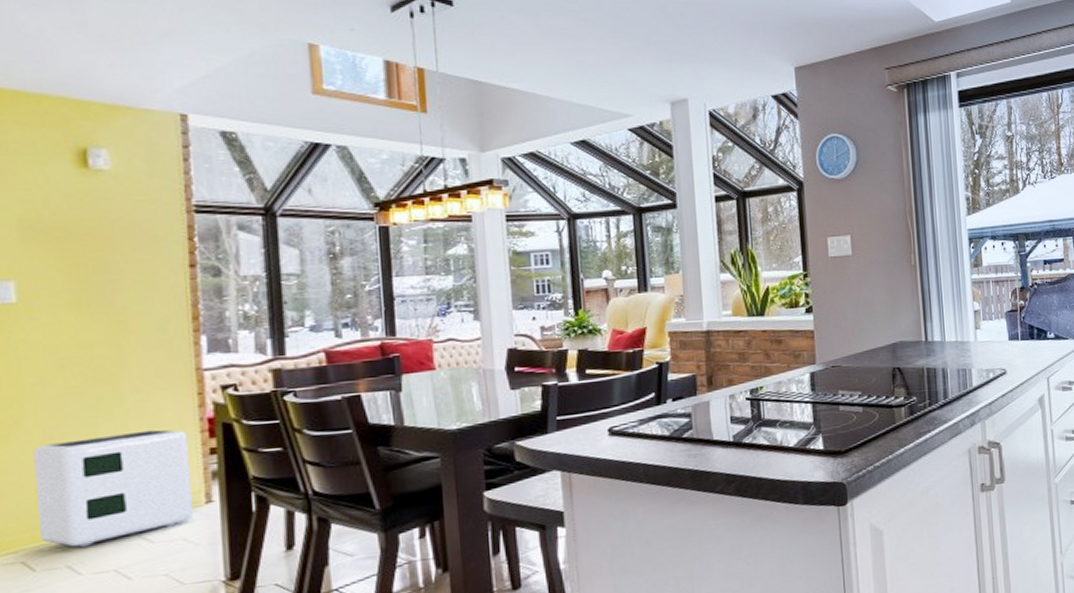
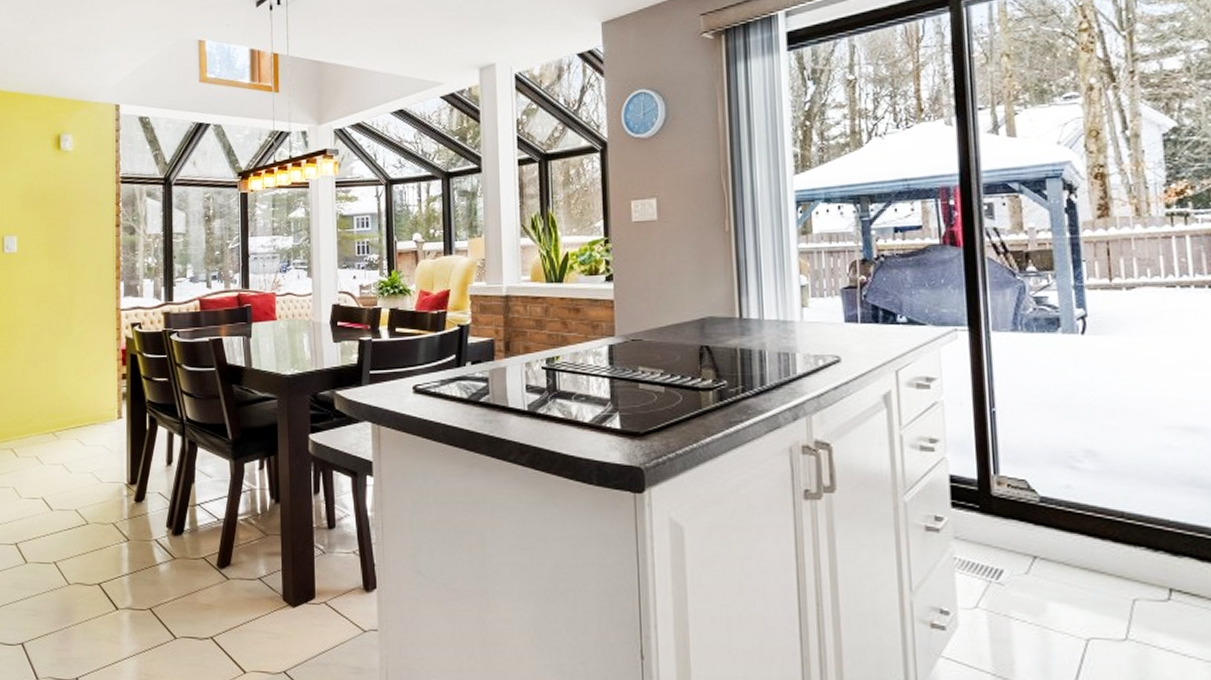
air purifier: present [33,429,193,547] -> none [21,356,110,442]

